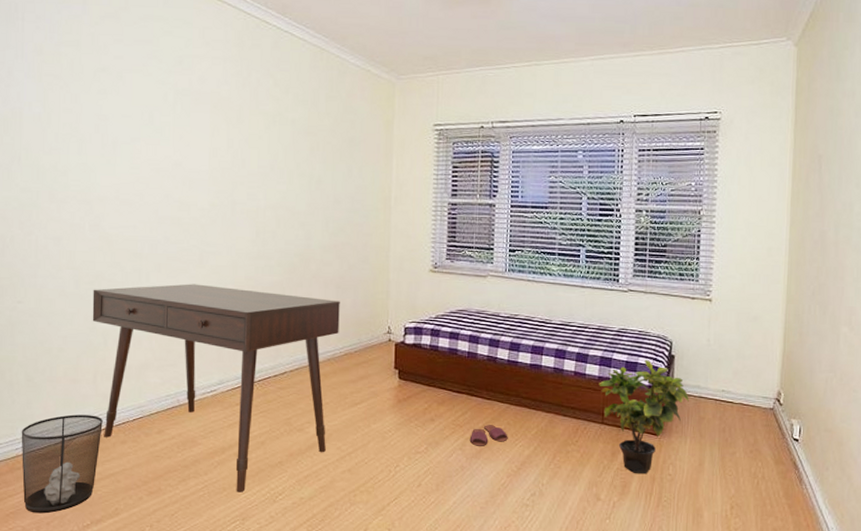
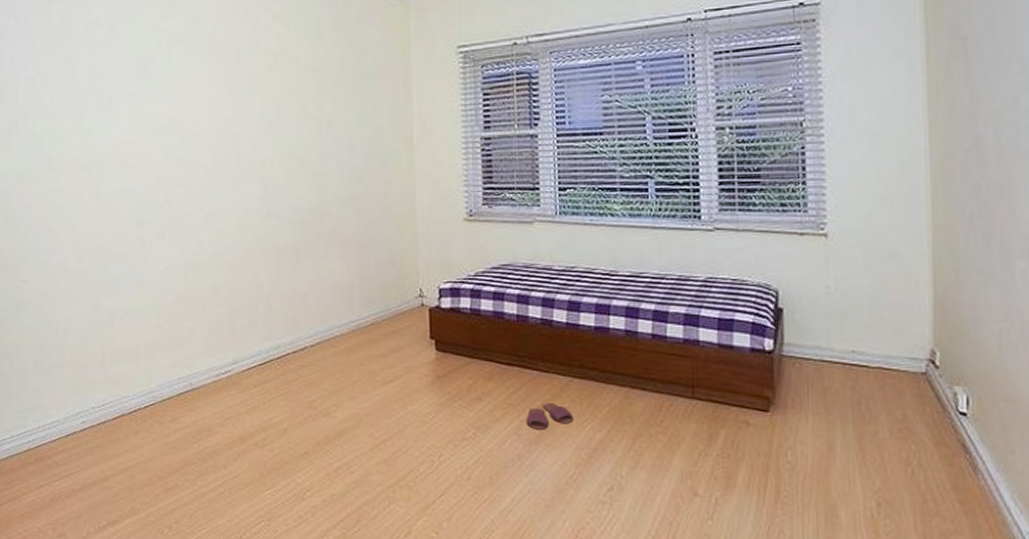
waste bin: present [21,414,103,514] -> none [32,402,114,514]
desk: present [92,284,340,493] -> none [96,251,363,489]
potted plant: present [599,360,689,475] -> none [684,316,807,463]

